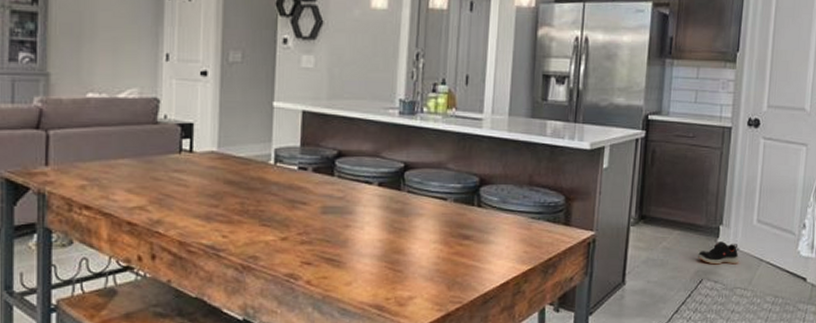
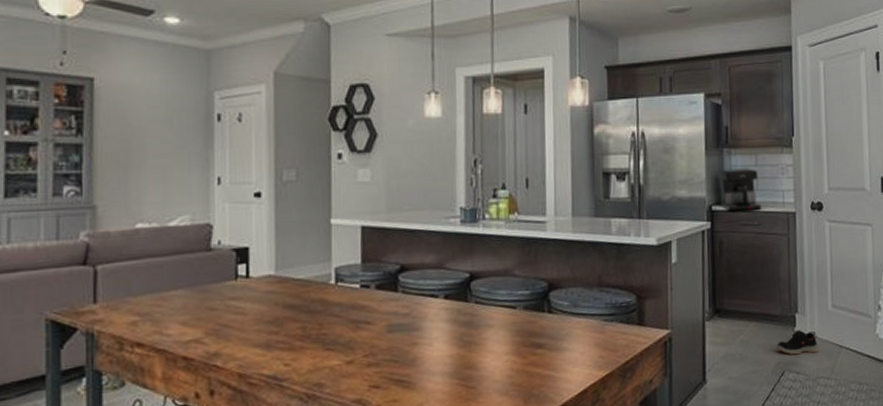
coffee maker: none [657,79,698,123] -> present [719,168,762,212]

